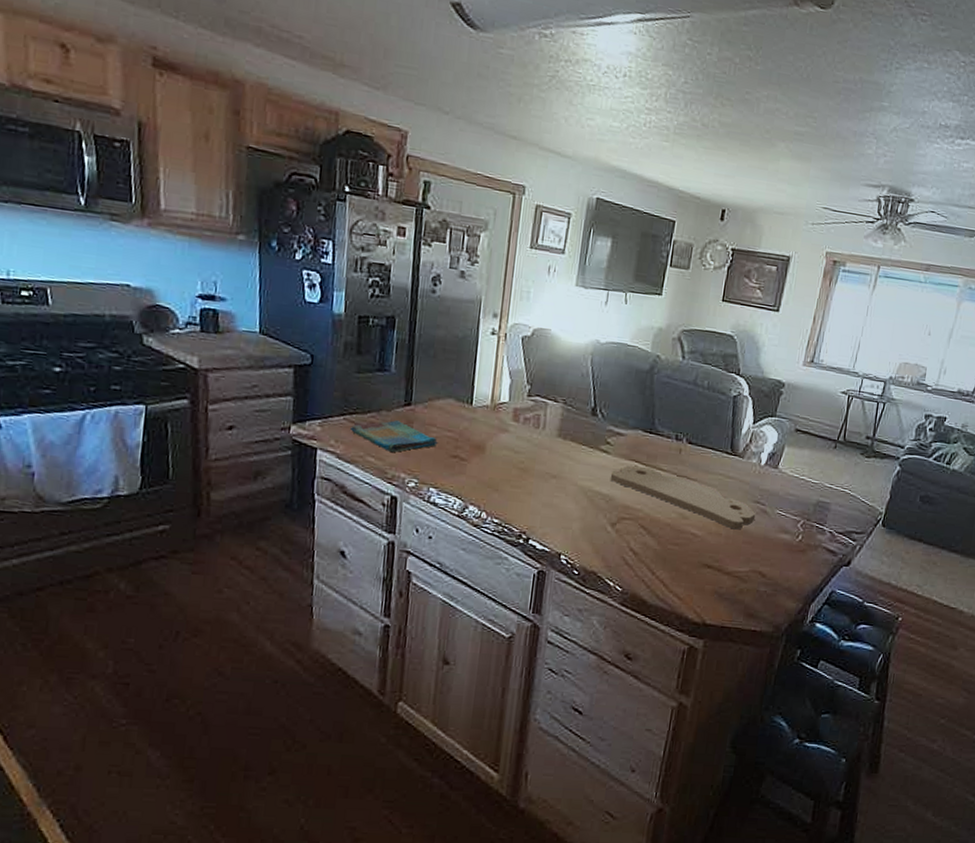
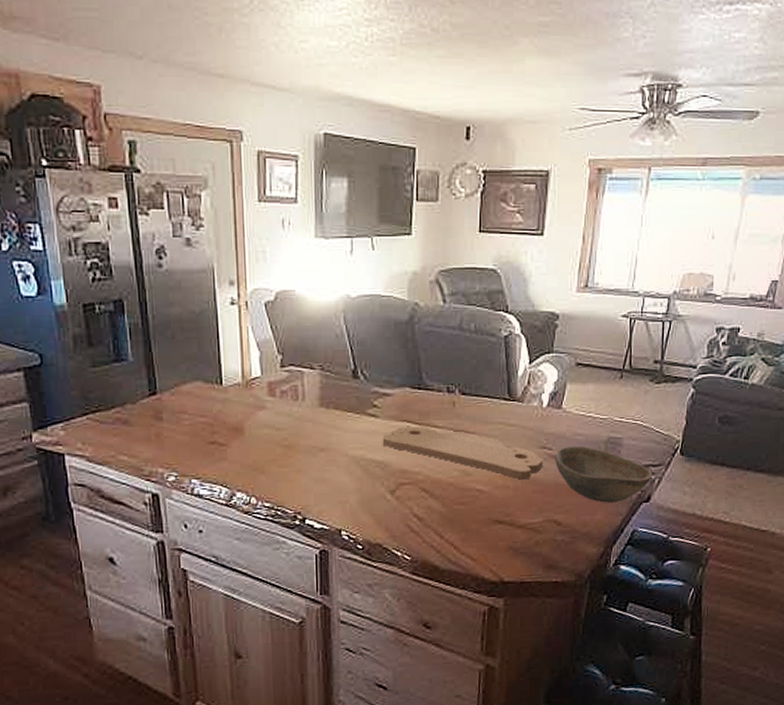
dish towel: present [349,420,438,452] -> none [95,413,192,447]
bowl: none [766,504,856,563] -> present [555,445,654,503]

